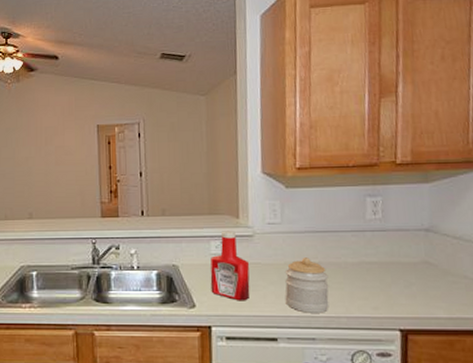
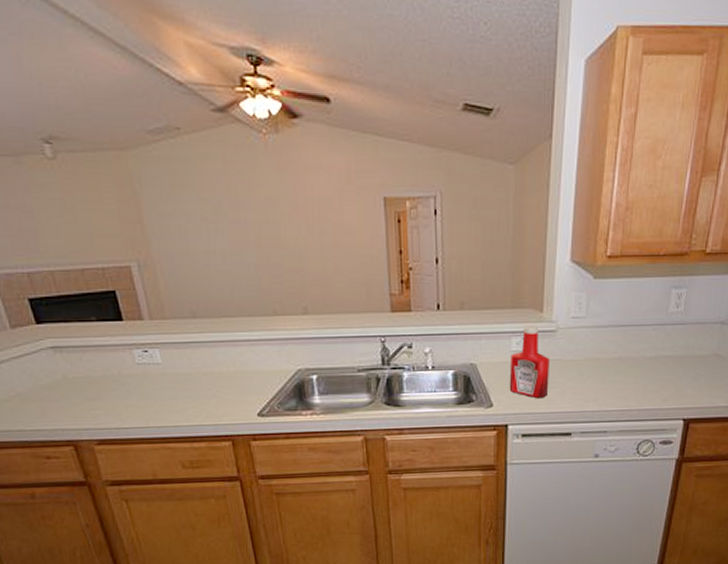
jar: present [285,257,329,313] -> none [582,353,626,408]

